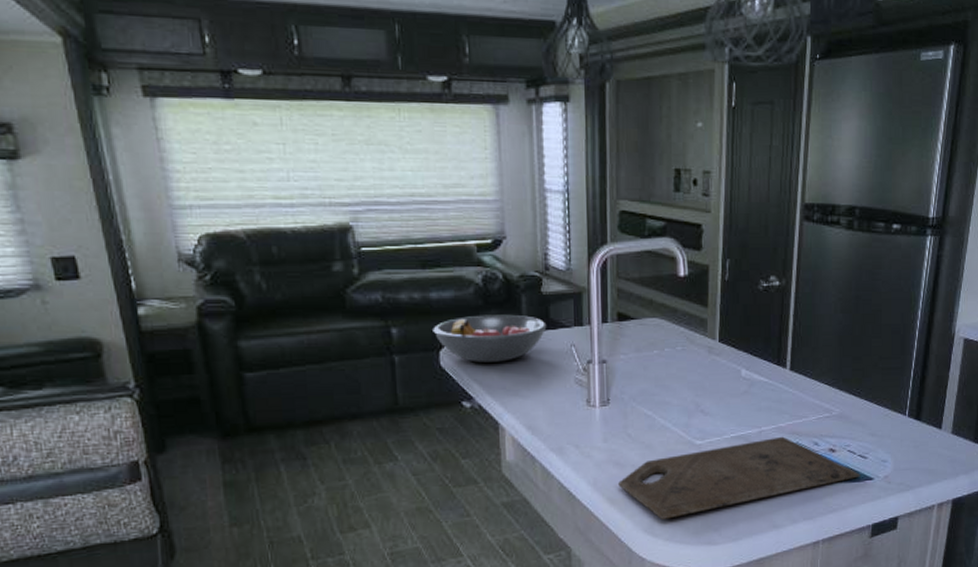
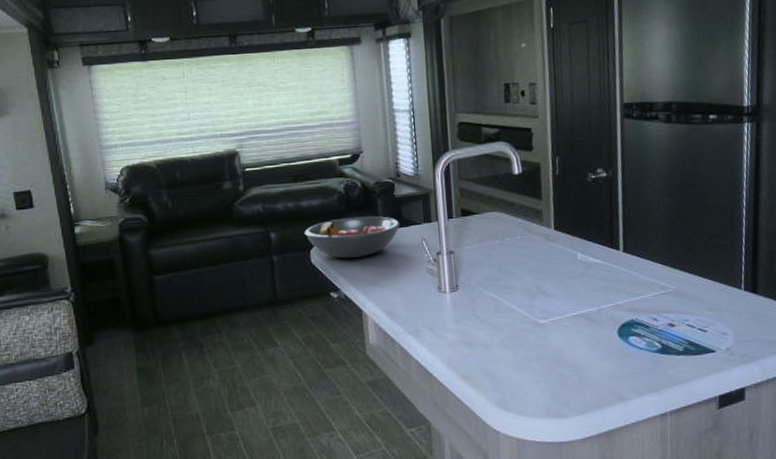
cutting board: present [618,436,861,519] -> none [470,313,702,394]

